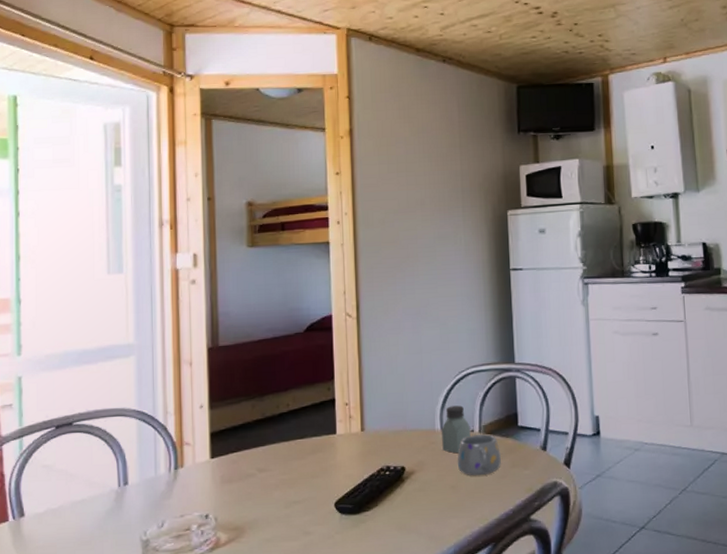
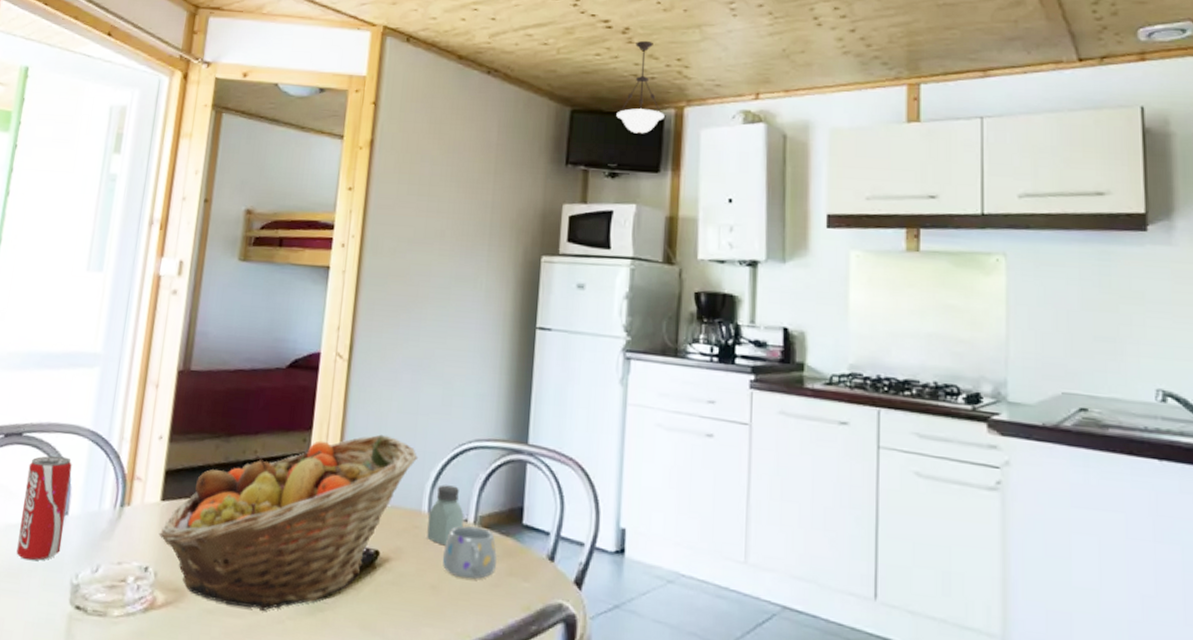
beverage can: none [83,436,126,529] -> present [16,455,72,561]
fruit basket: none [213,374,427,532] -> present [159,434,419,611]
pendant light: none [555,21,594,101] -> present [616,40,665,134]

